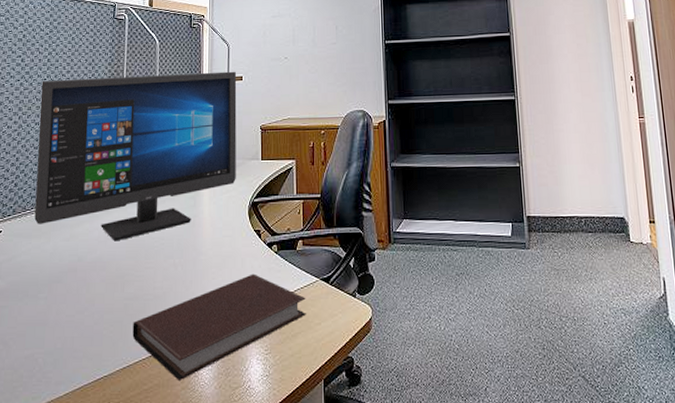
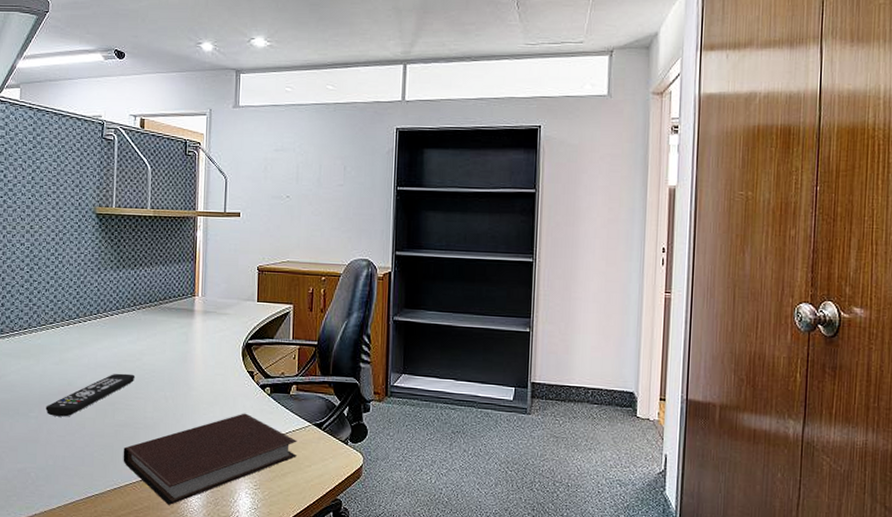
computer monitor: present [34,71,237,242] -> none [23,199,234,370]
remote control: none [55,243,145,295] -> present [45,373,136,417]

